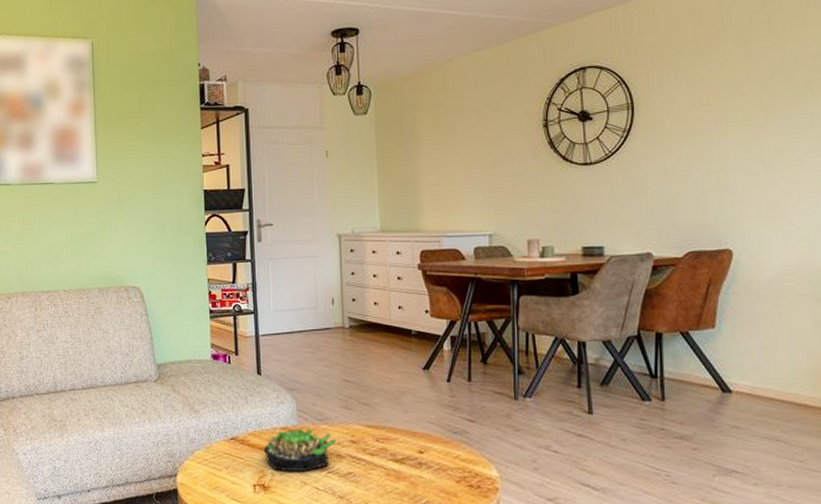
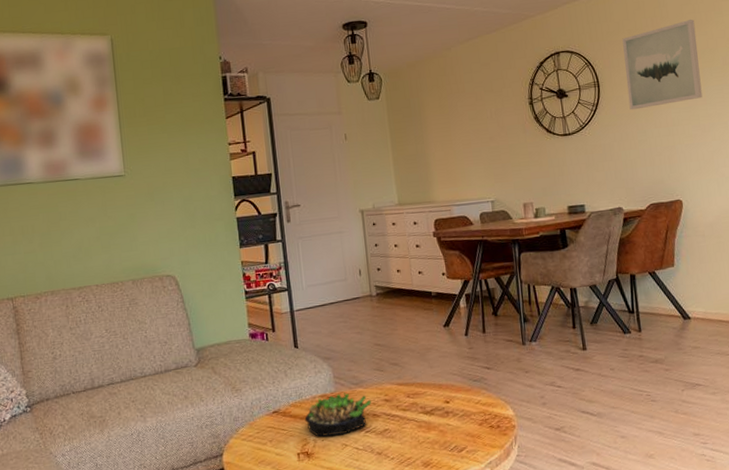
wall art: none [668,31,771,139] -> present [622,19,703,110]

